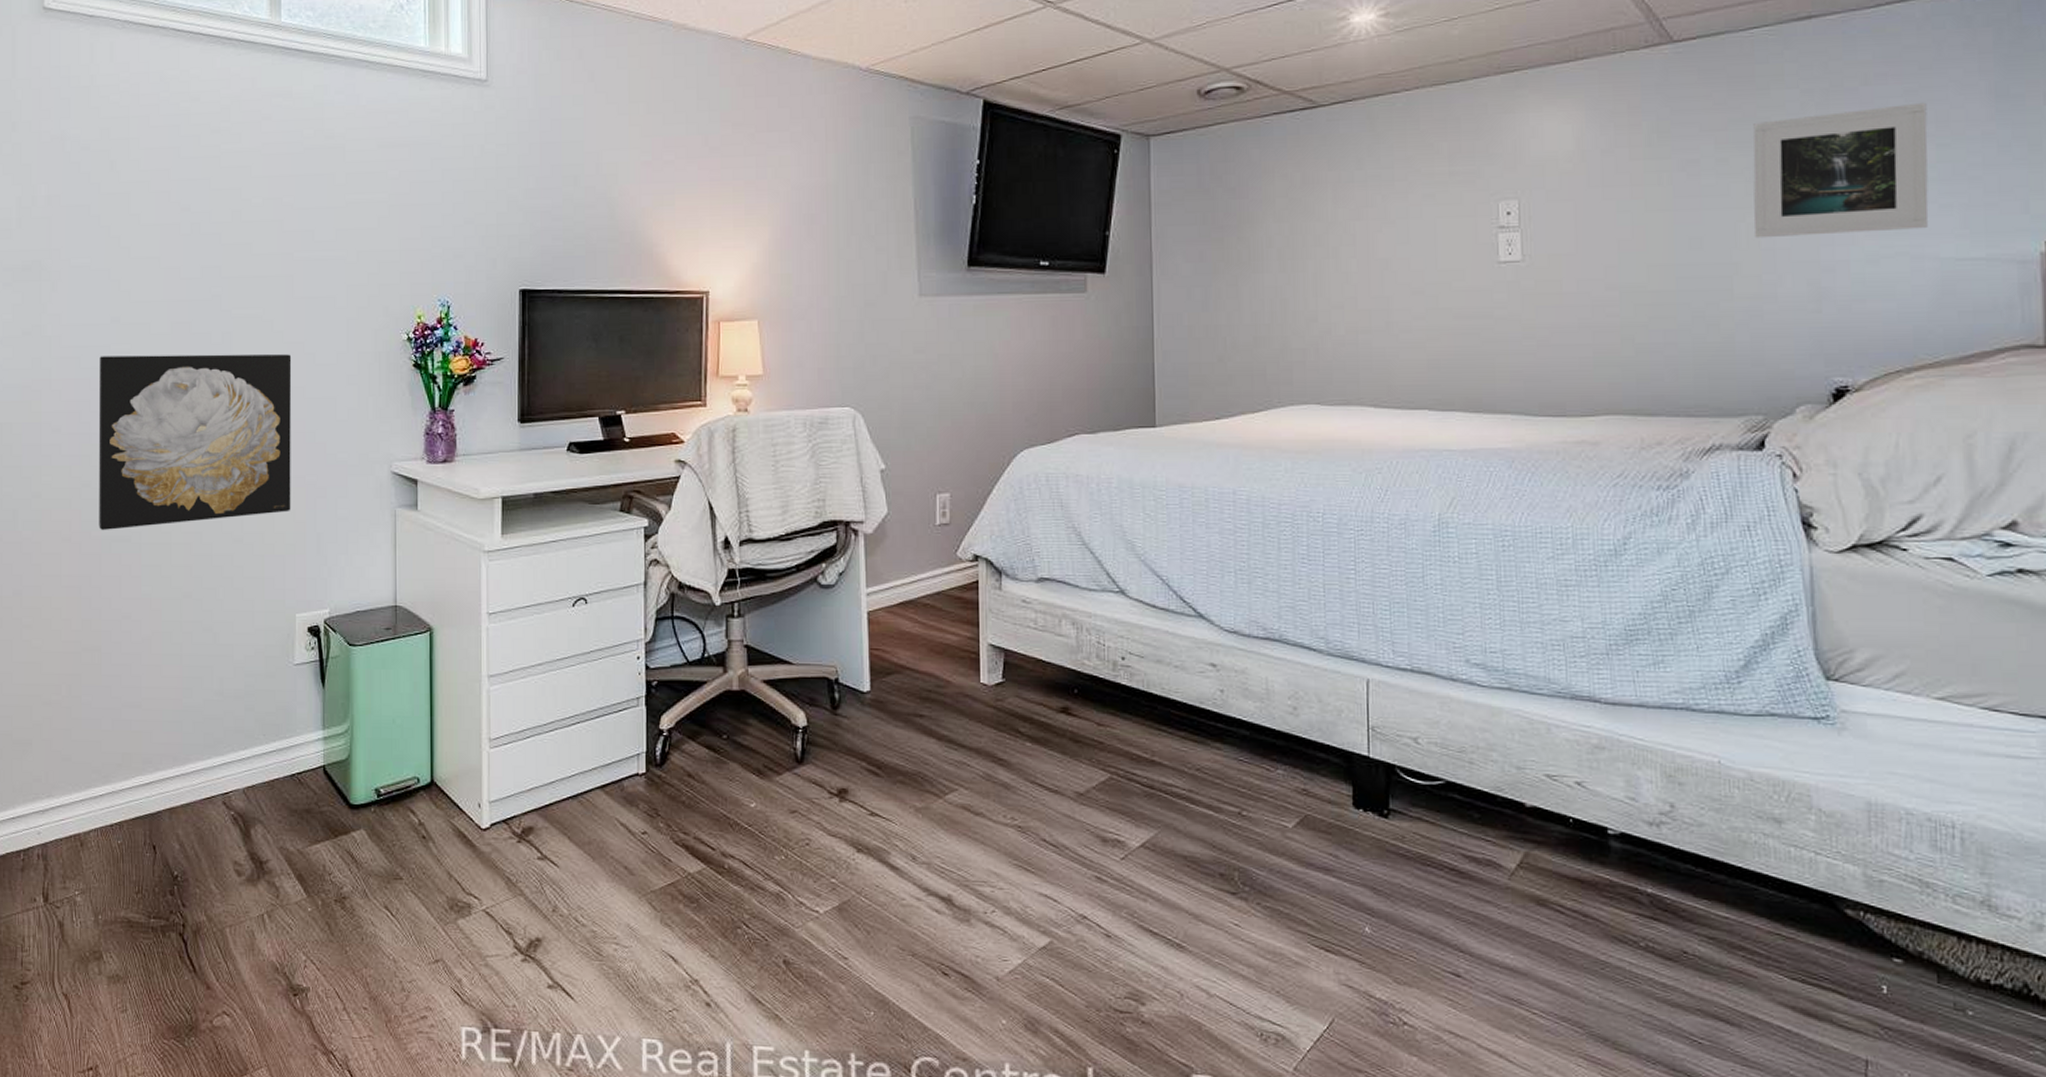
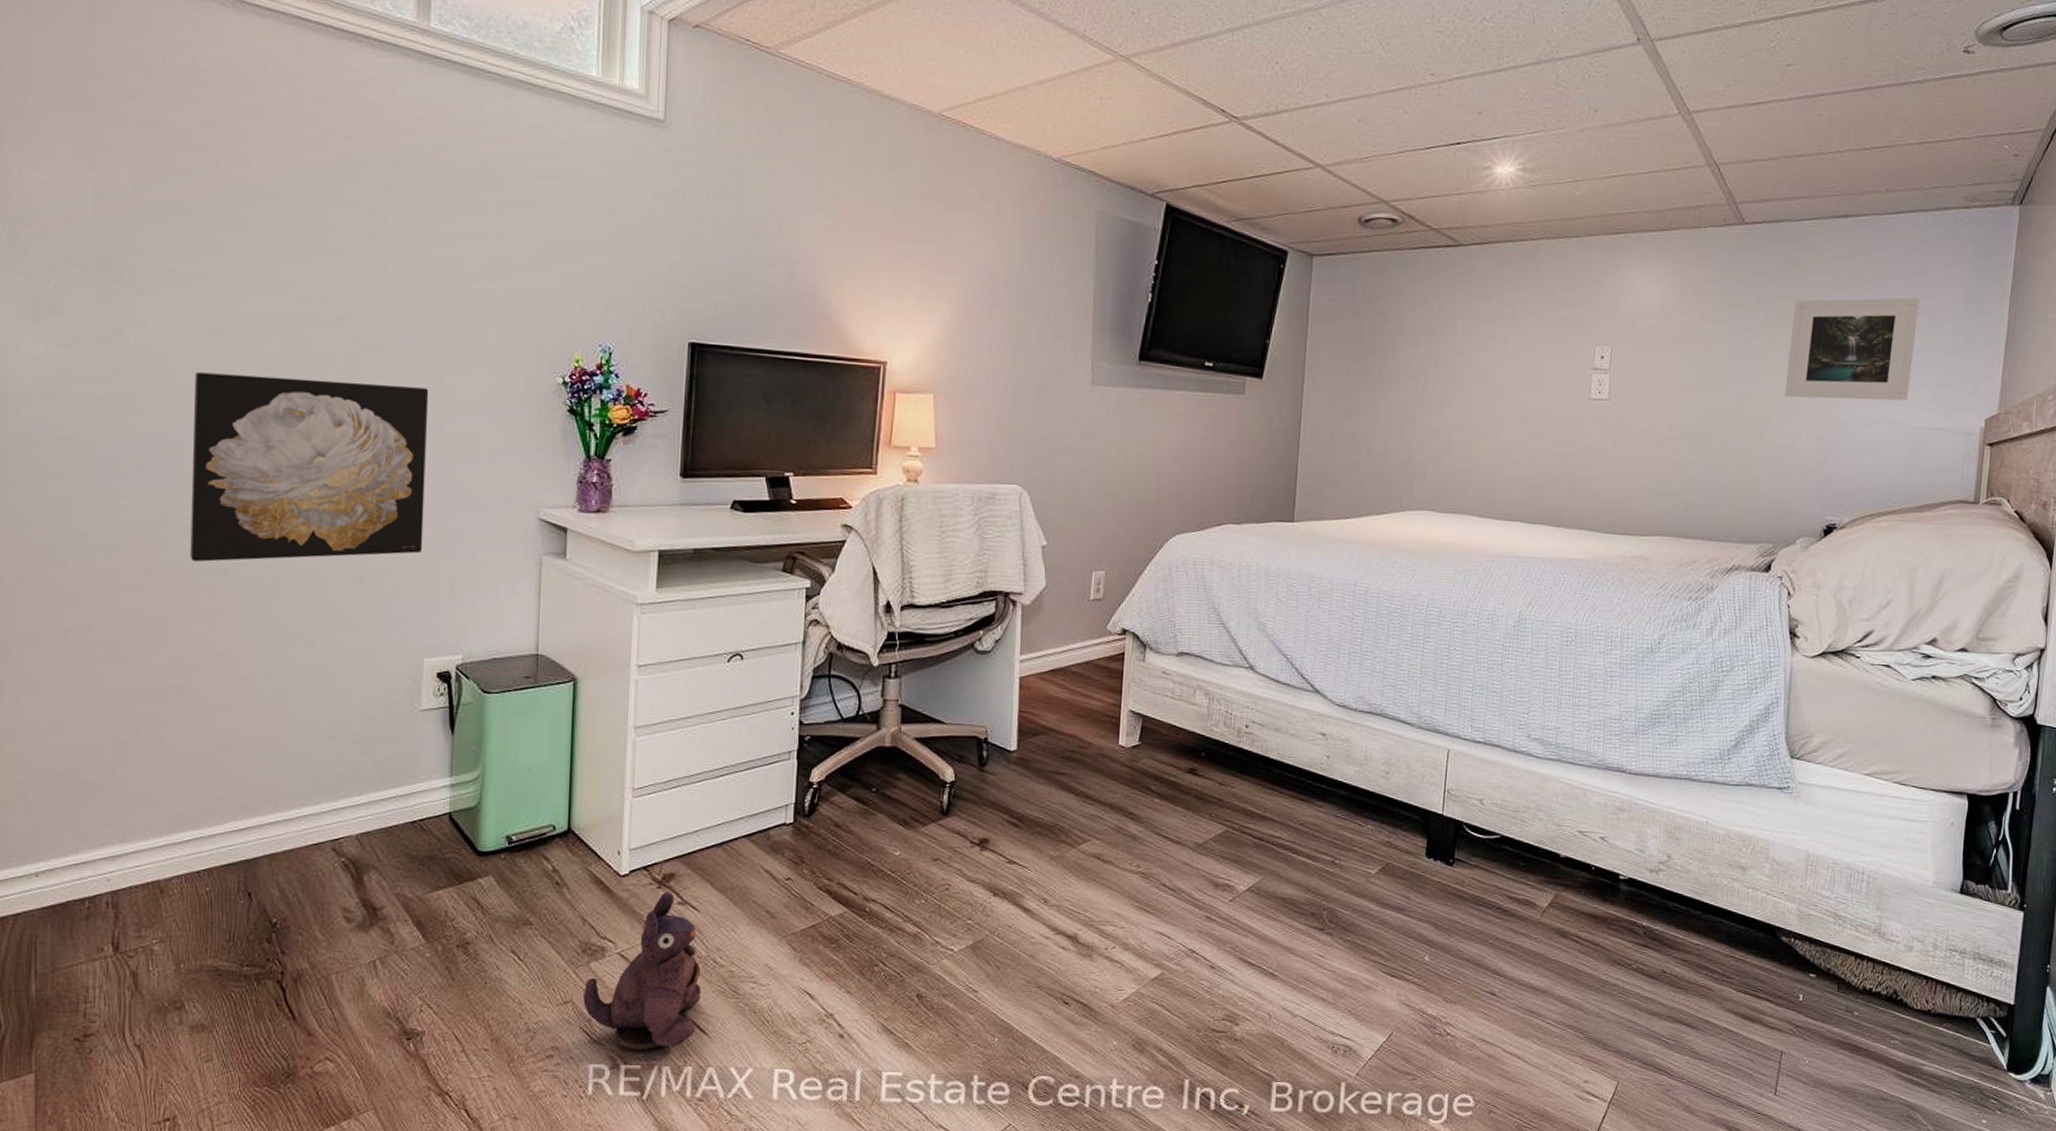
plush toy: none [453,846,566,1014] -> present [583,892,702,1050]

